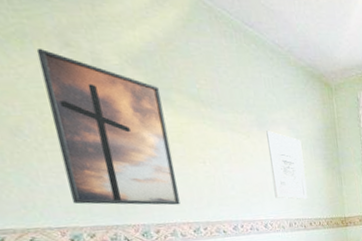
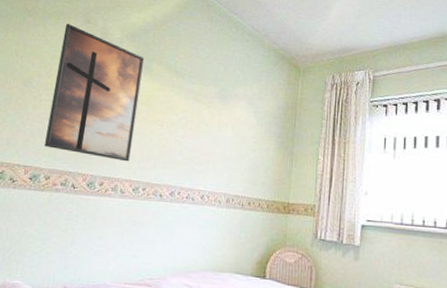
wall art: present [266,131,308,200] -> none [219,103,258,177]

